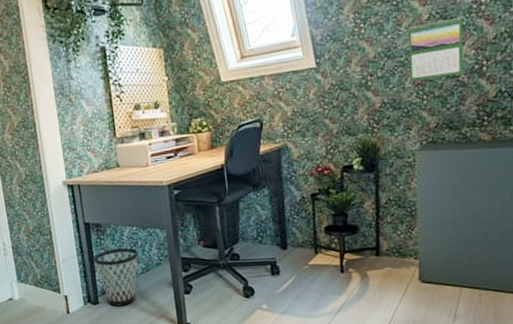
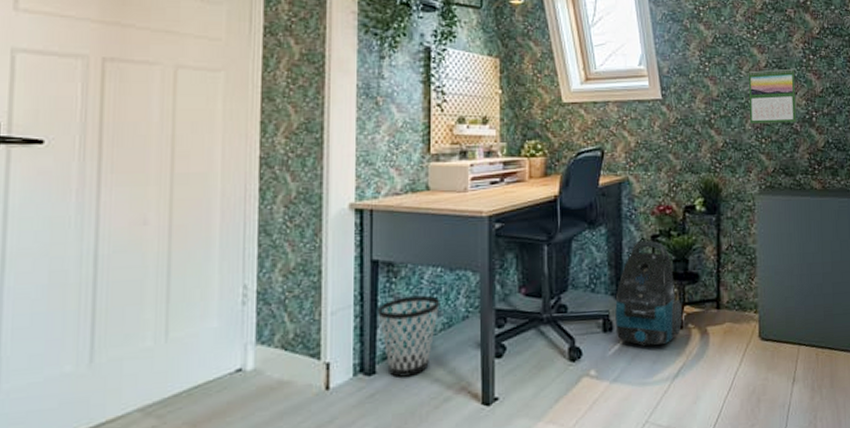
vacuum cleaner: none [281,198,344,287] -> present [615,241,683,347]

